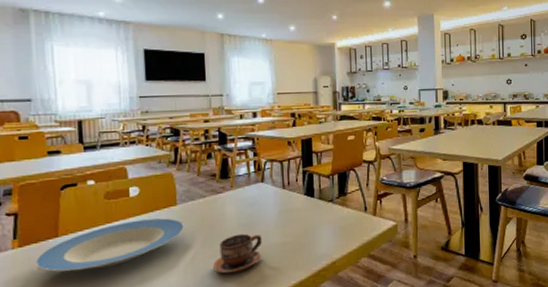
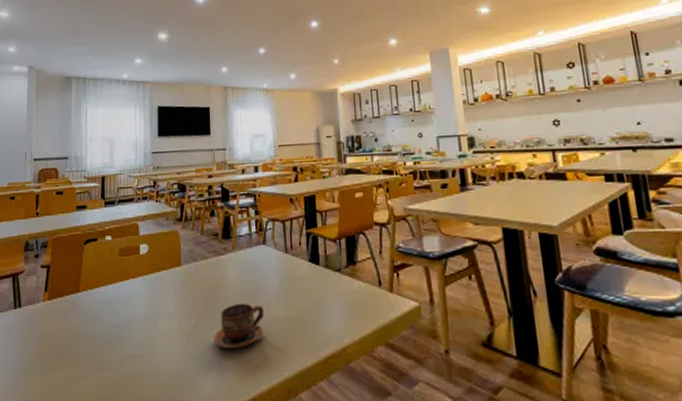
plate: present [34,218,185,273] -> none [59,279,188,330]

